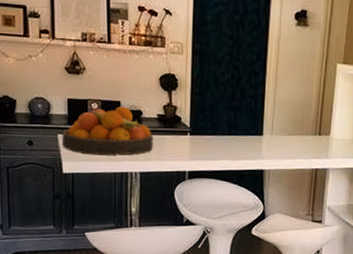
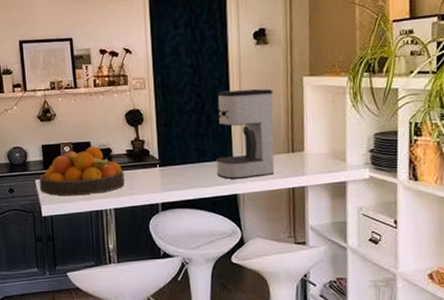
coffee maker: none [245,66,308,156] -> present [215,88,275,179]

